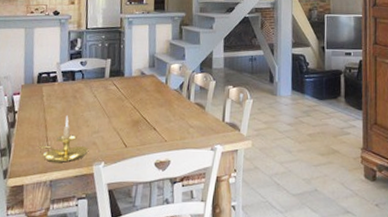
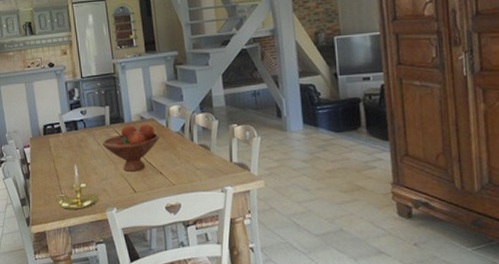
fruit bowl: none [98,79,157,126] -> present [102,124,159,171]

